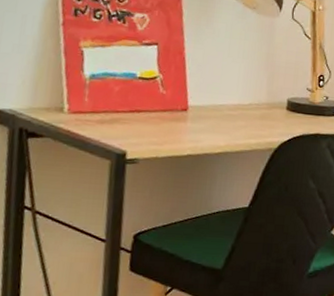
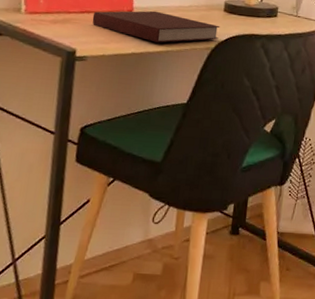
notebook: none [143,109,283,144] -> present [92,10,220,43]

